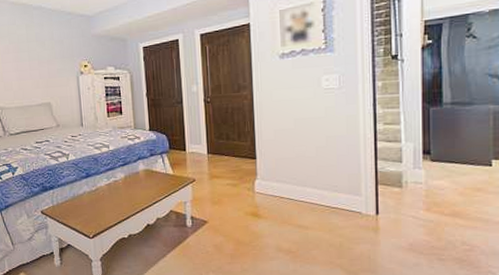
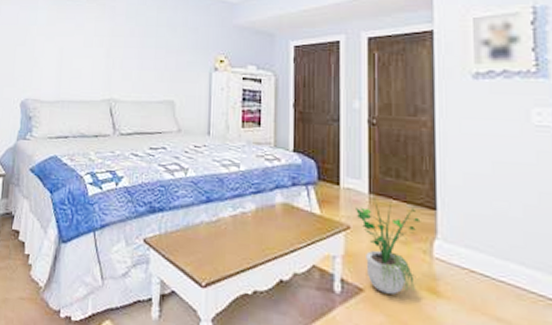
potted plant: none [199,153,245,222] -> present [356,193,421,295]

